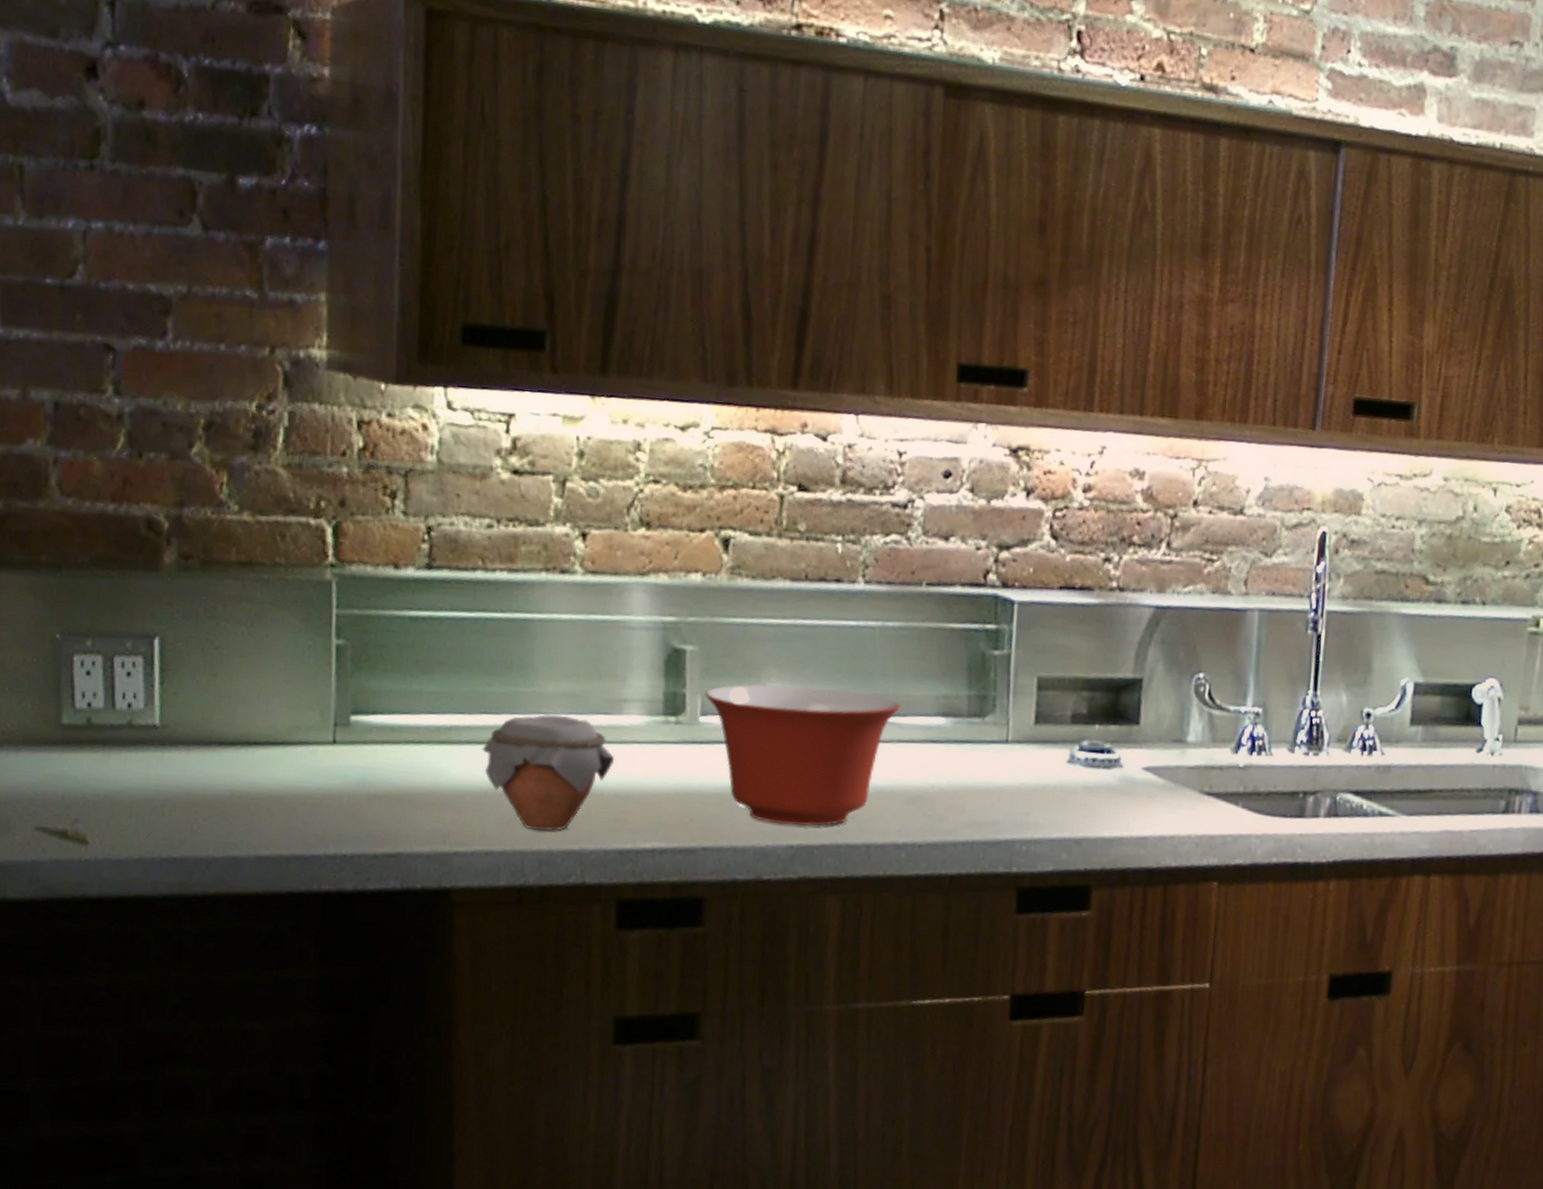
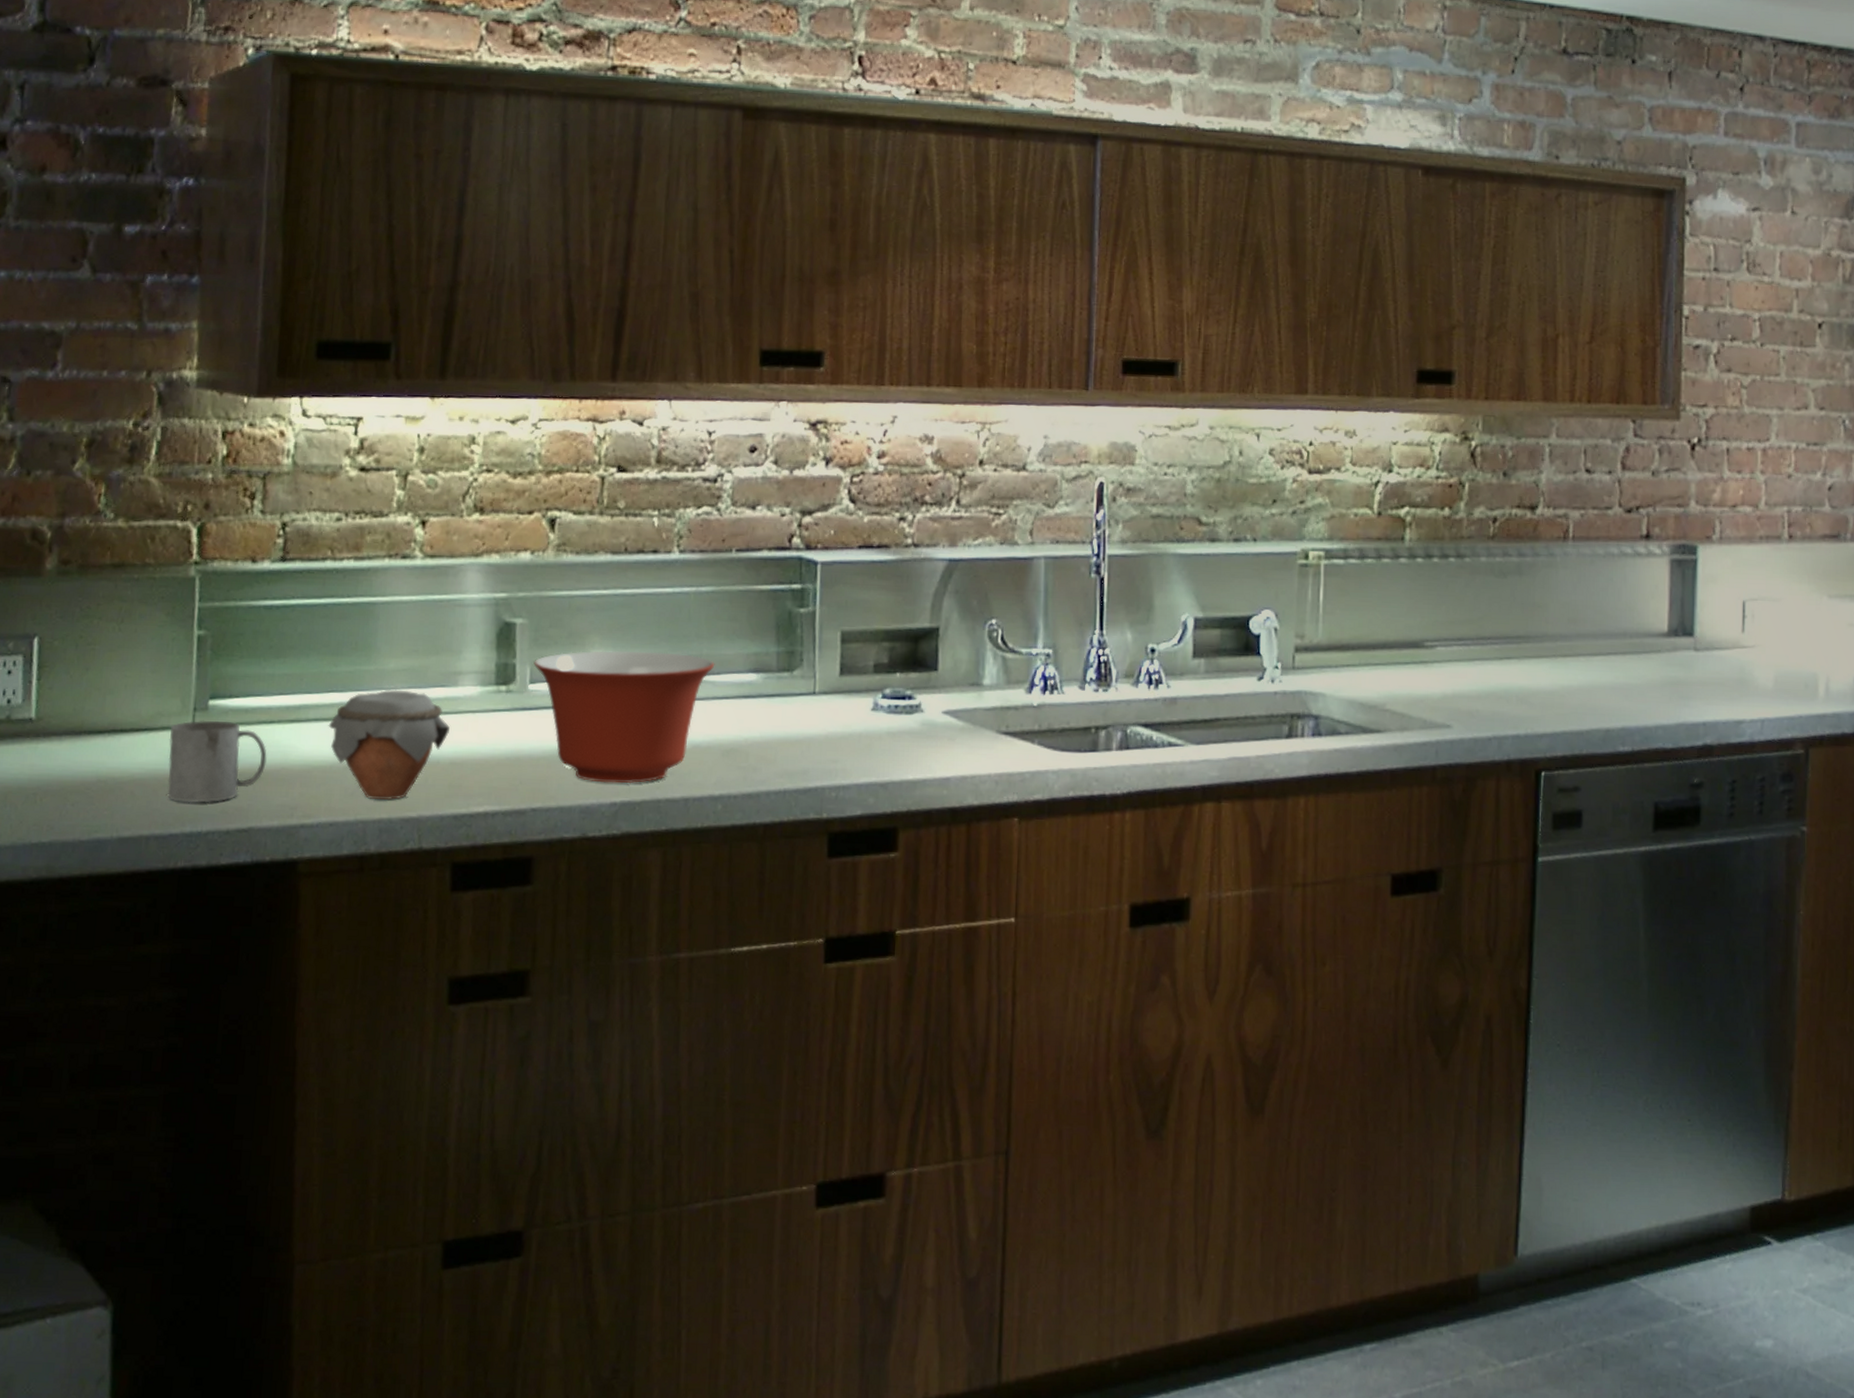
mug: none [308,736,416,824] -> present [167,720,267,803]

